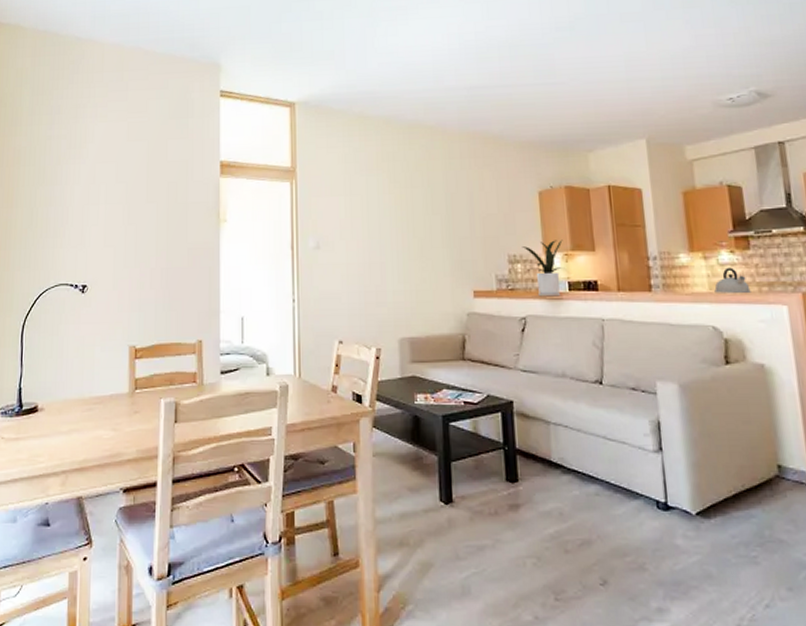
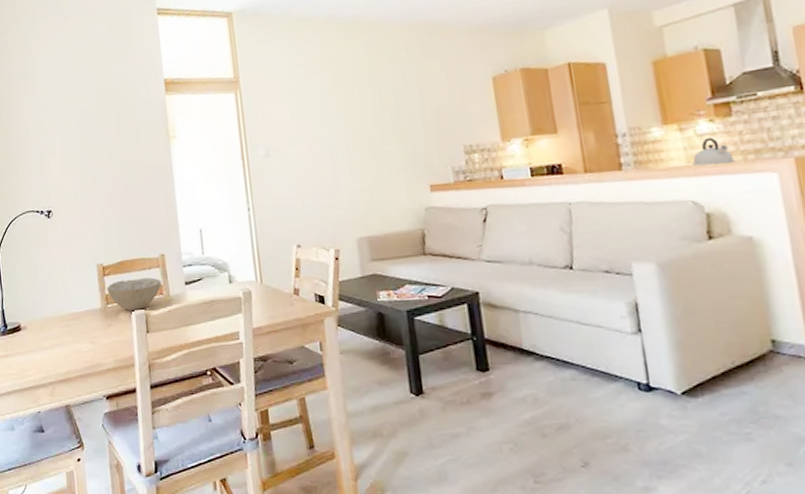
bowl: none [137,364,196,398] -> present [107,277,162,311]
house plant: present [522,240,565,297] -> none [478,125,526,186]

